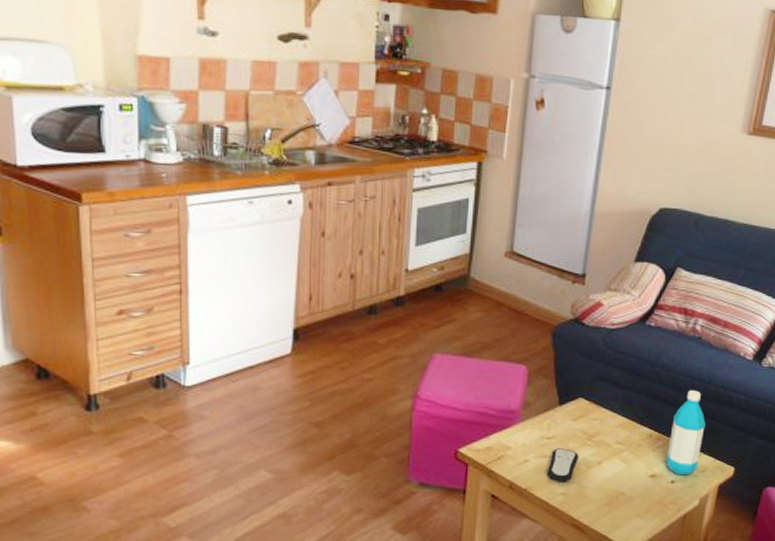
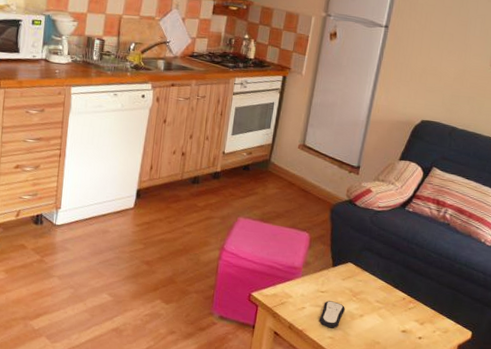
water bottle: present [666,390,706,476] -> none [415,265,450,334]

